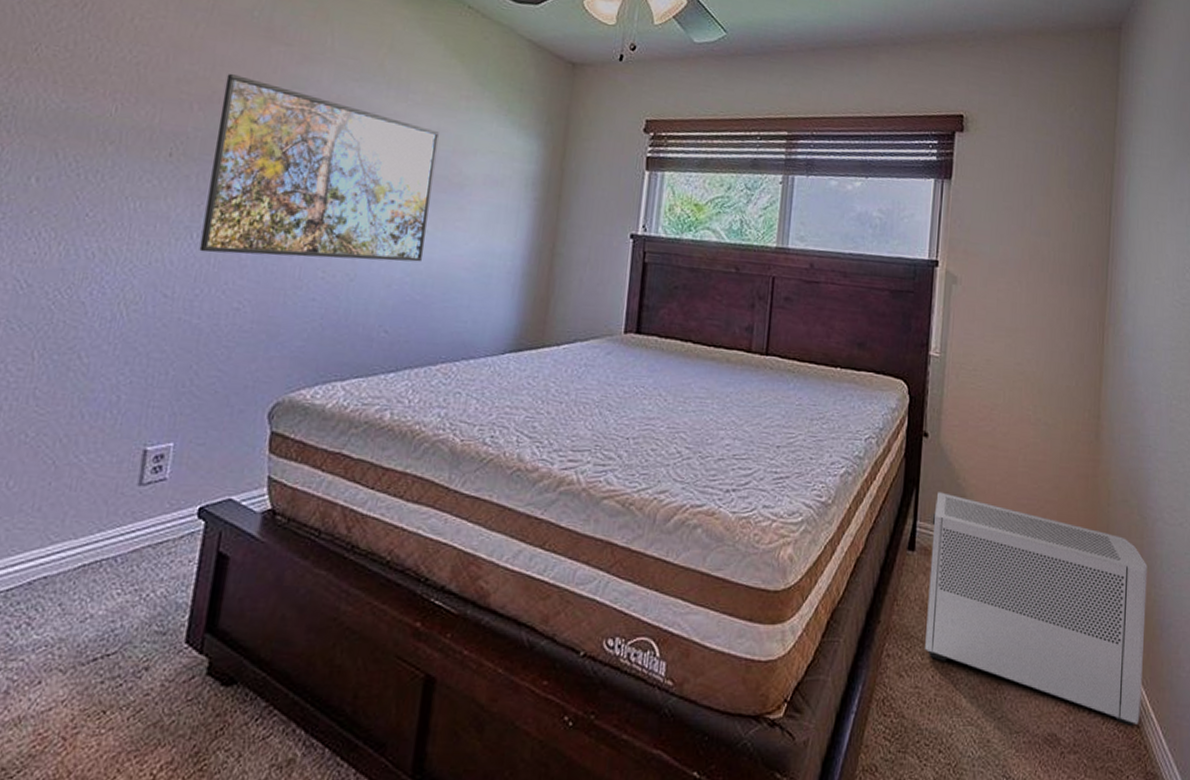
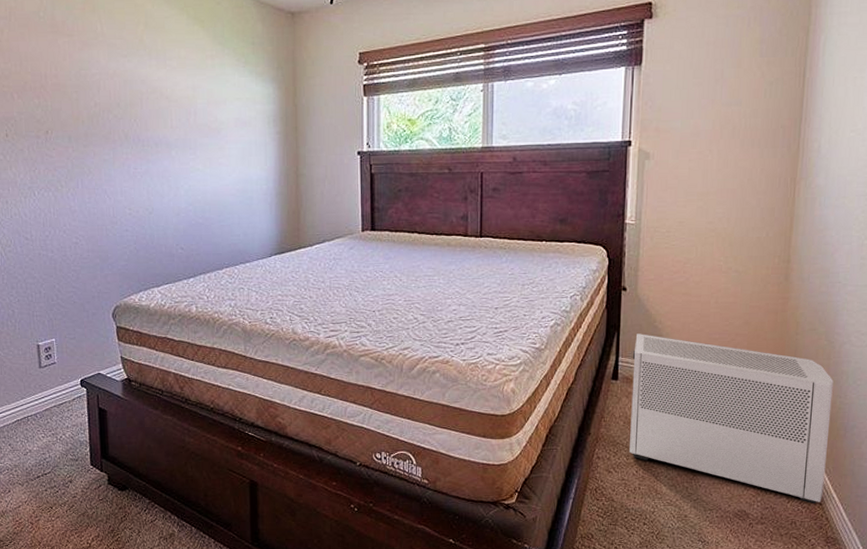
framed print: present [199,73,439,262] -> none [31,65,199,205]

